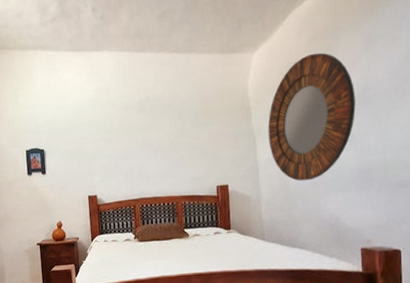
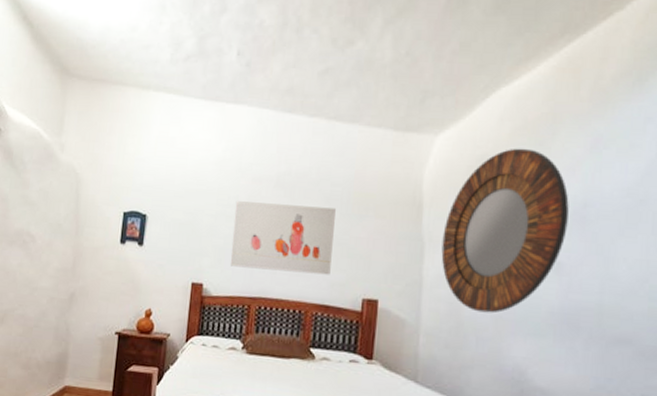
wall art: none [111,121,190,179] -> present [230,201,336,275]

